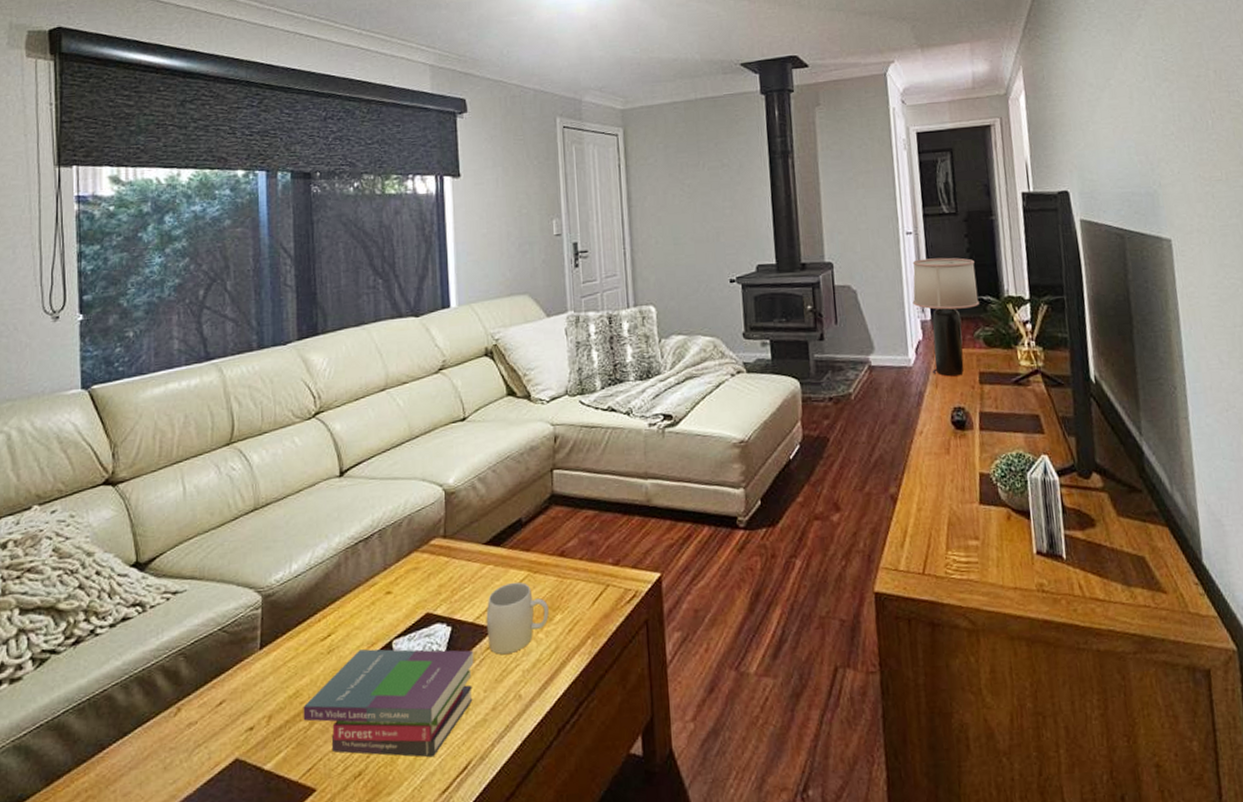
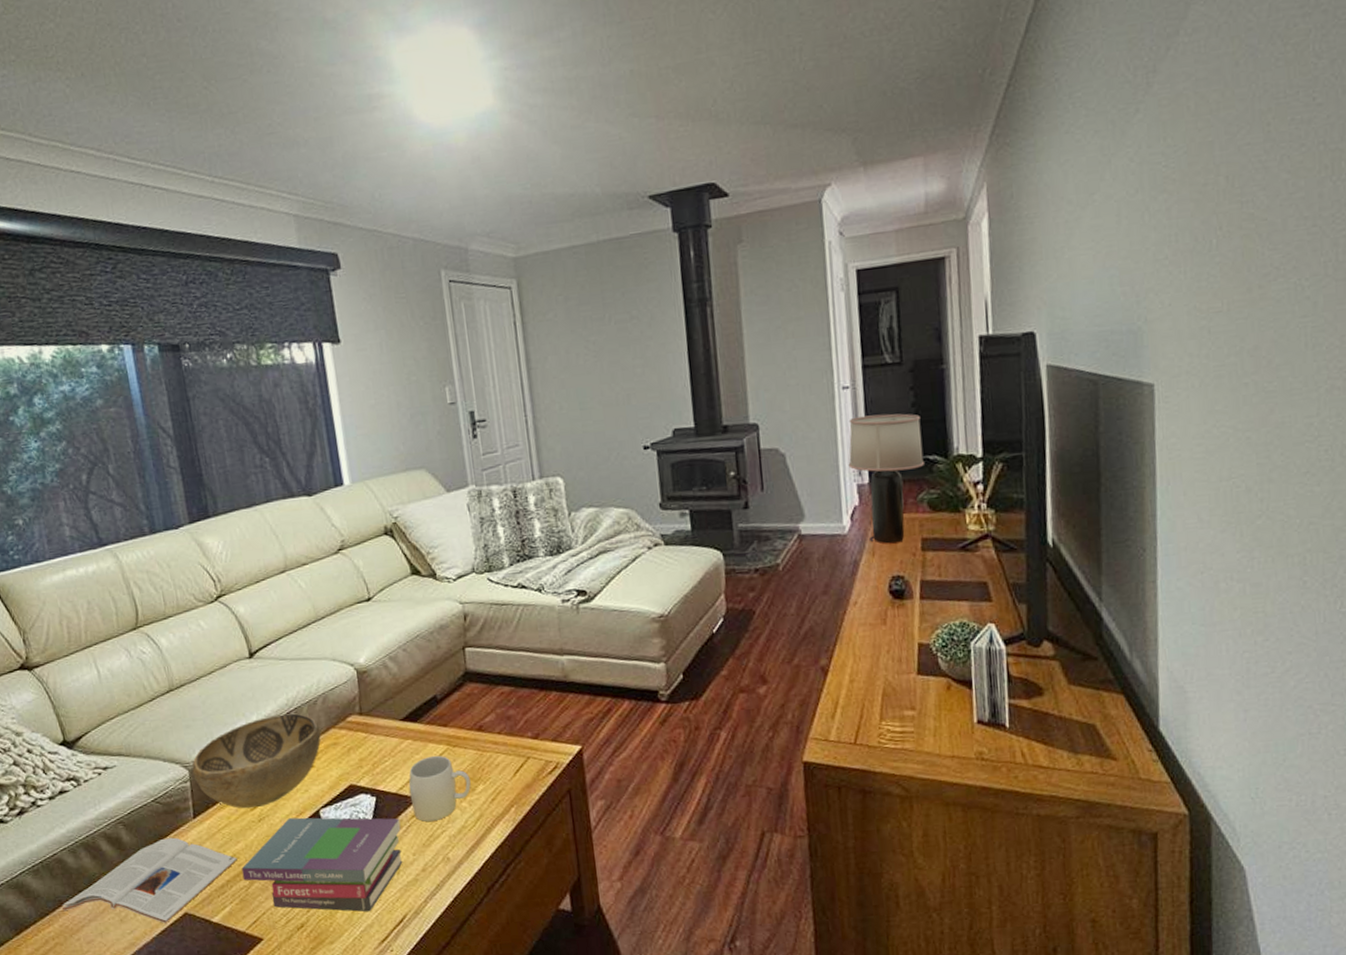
magazine: none [103,671,300,772] -> present [62,837,237,924]
decorative bowl: none [266,535,402,639] -> present [191,713,321,809]

